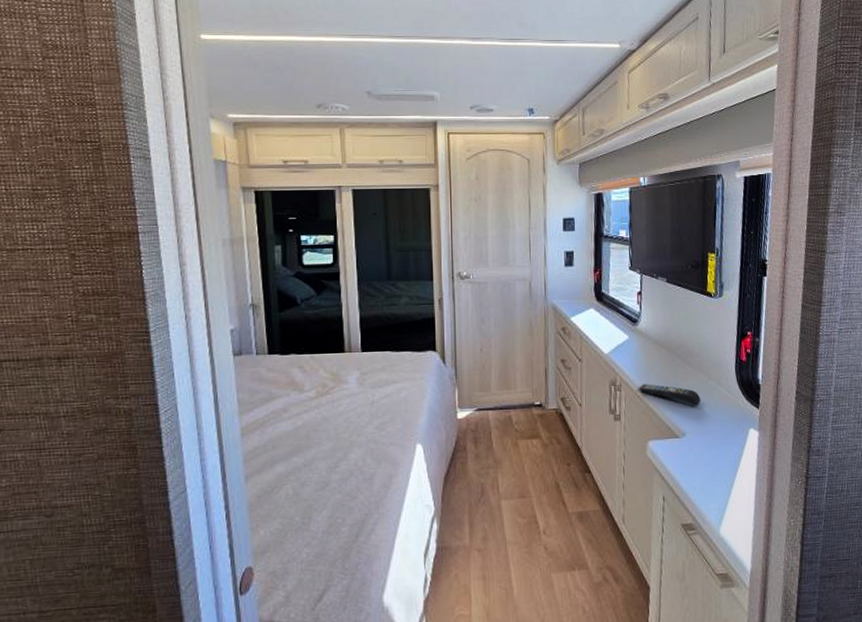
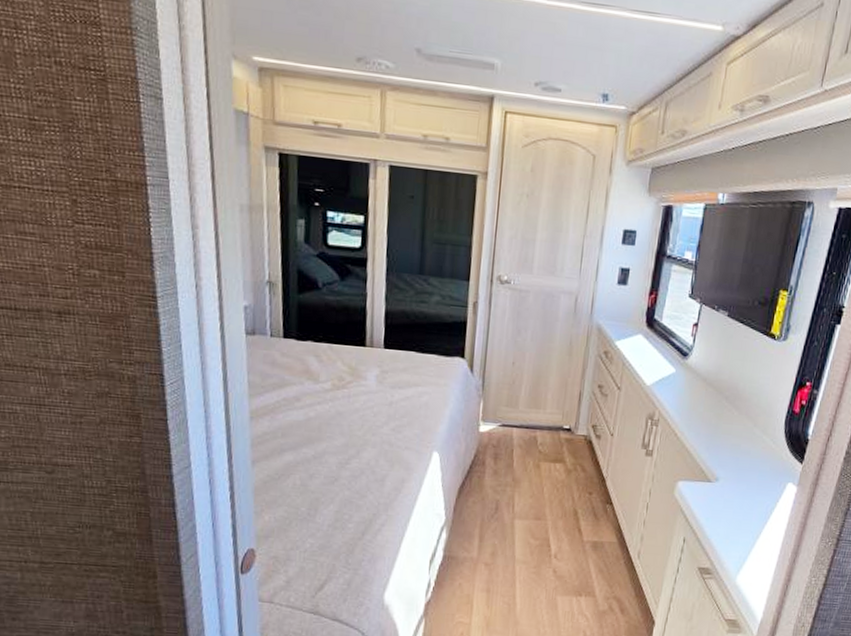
remote control: present [638,384,701,406] -> none [677,422,742,452]

